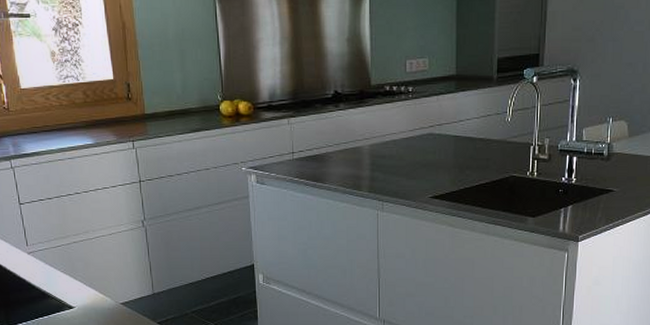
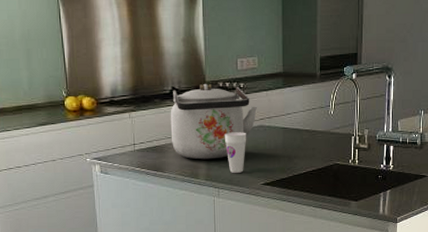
kettle: none [332,87,426,170] -> present [170,83,257,160]
cup: none [390,140,415,185] -> present [224,132,247,173]

